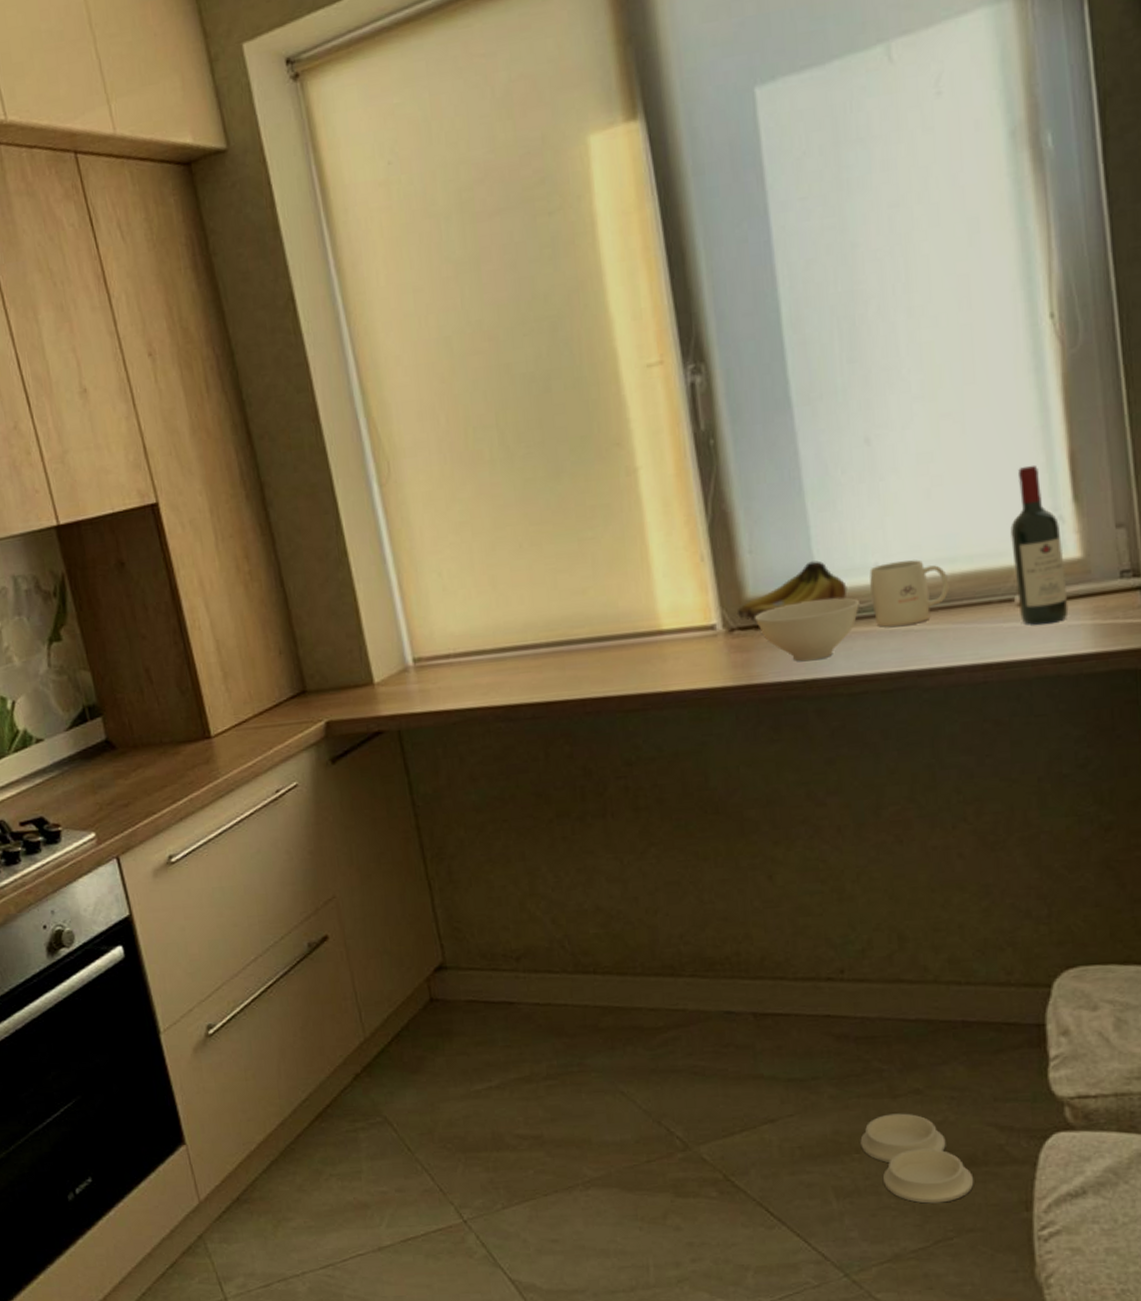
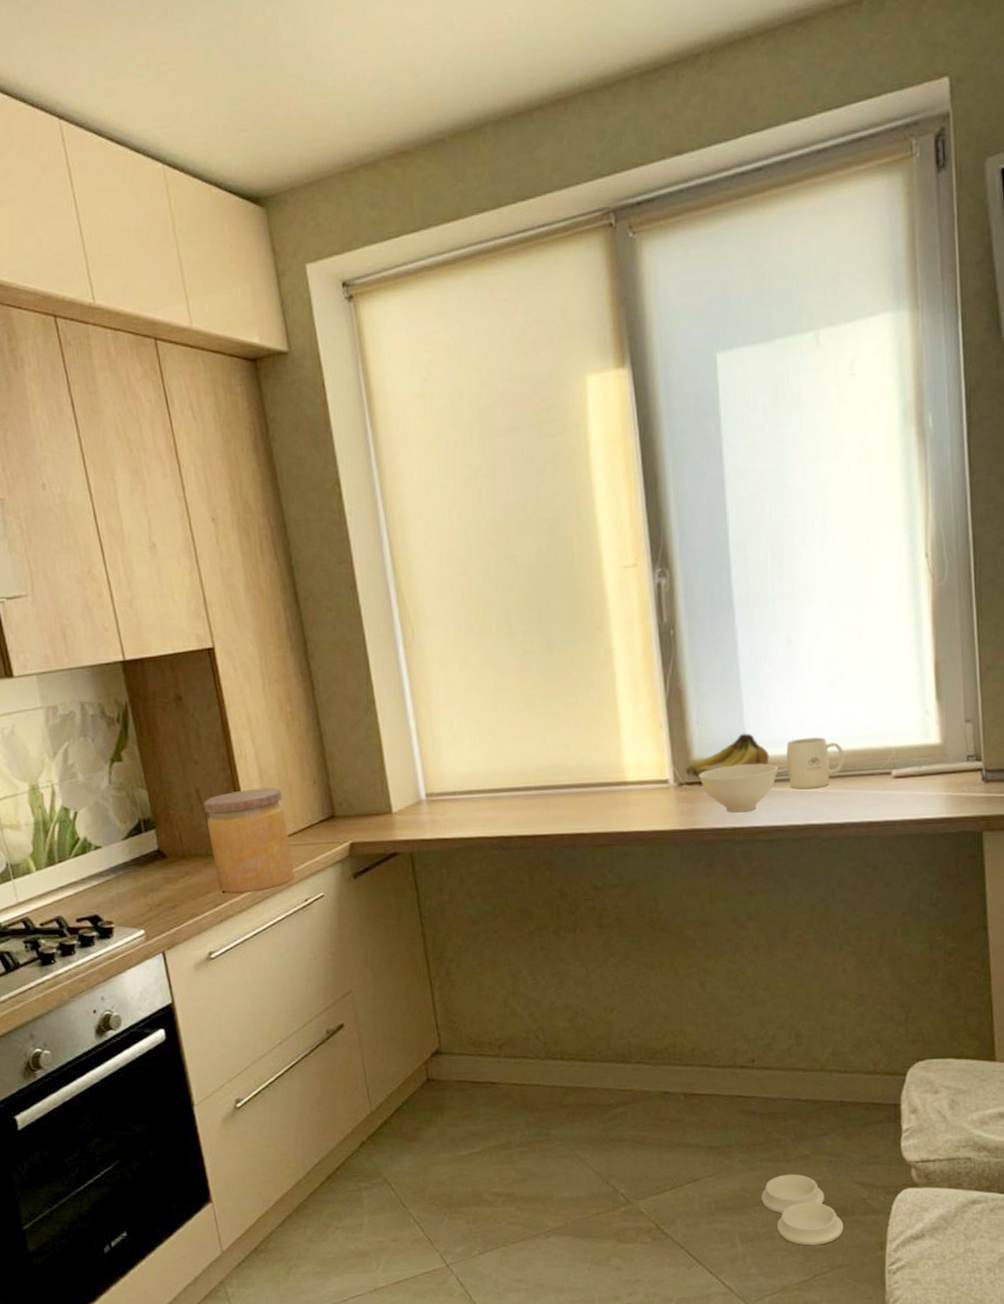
jar: none [155,661,263,788] -> present [204,787,295,894]
wine bottle: present [1010,465,1069,625] -> none [891,669,930,793]

